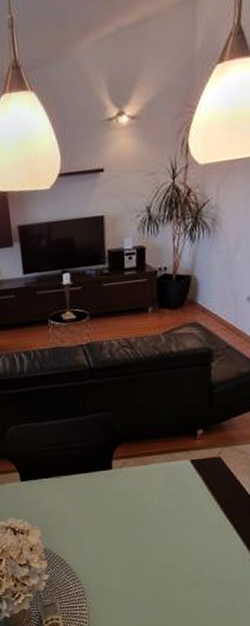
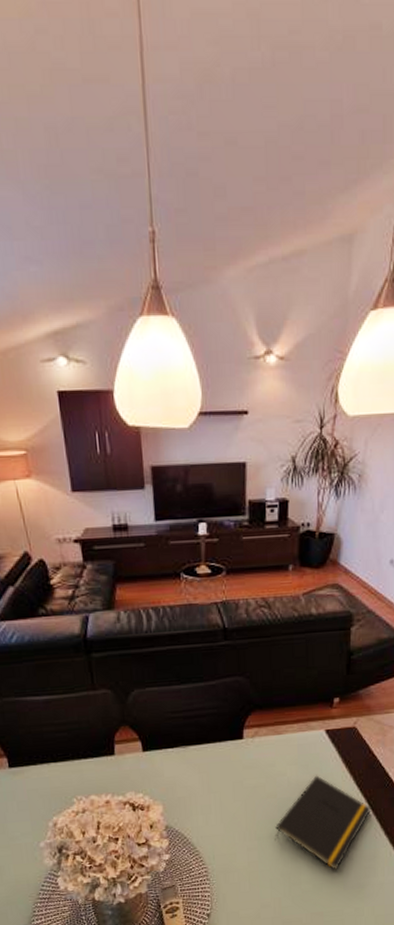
notepad: none [146,503,240,594] -> present [275,775,371,871]

